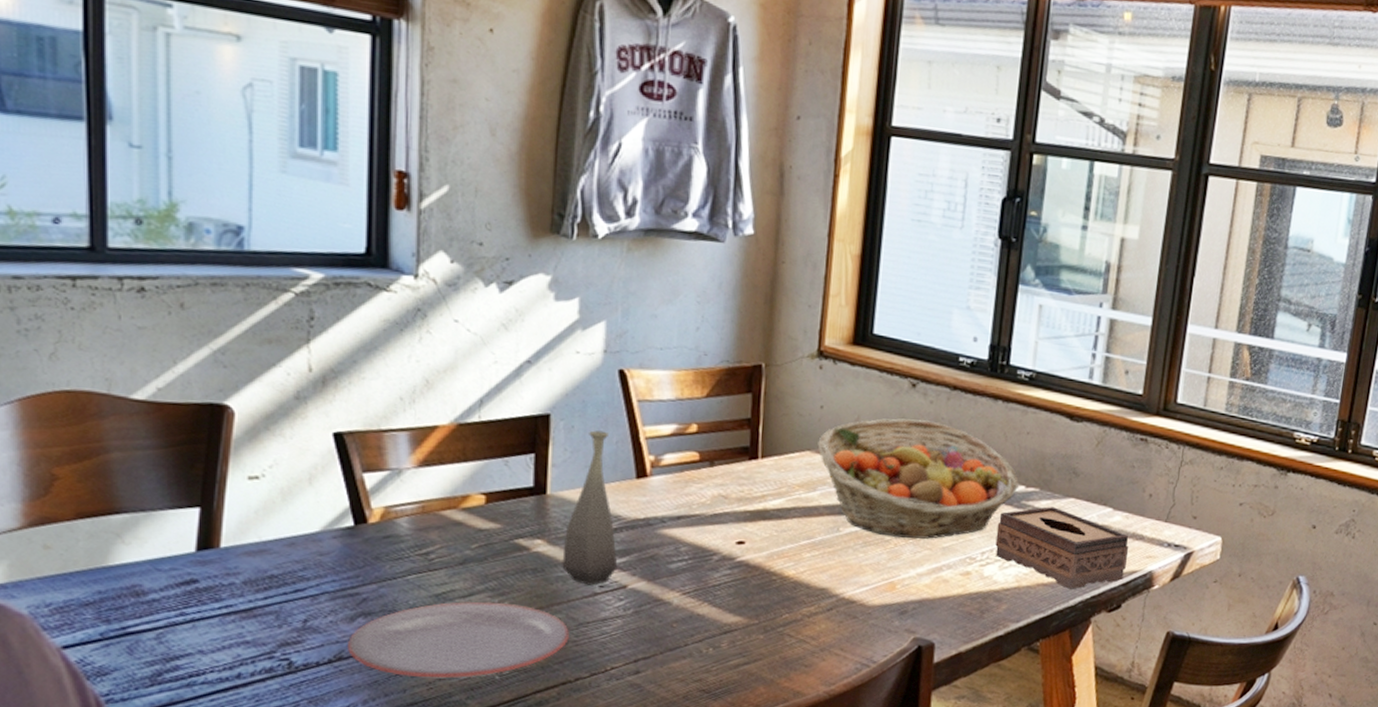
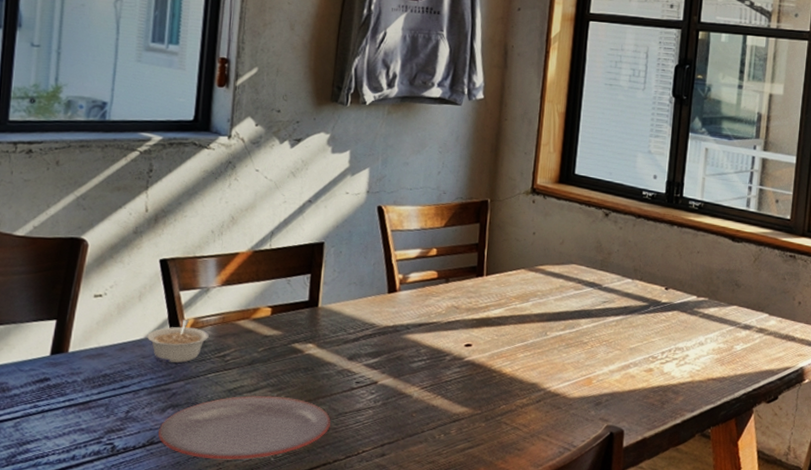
legume: none [323,507,405,562] -> present [147,319,209,363]
bottle: present [562,430,618,585] -> none [327,255,371,382]
fruit basket: present [818,418,1019,539] -> none [530,241,691,341]
tissue box: present [995,507,1129,589] -> none [673,313,783,383]

